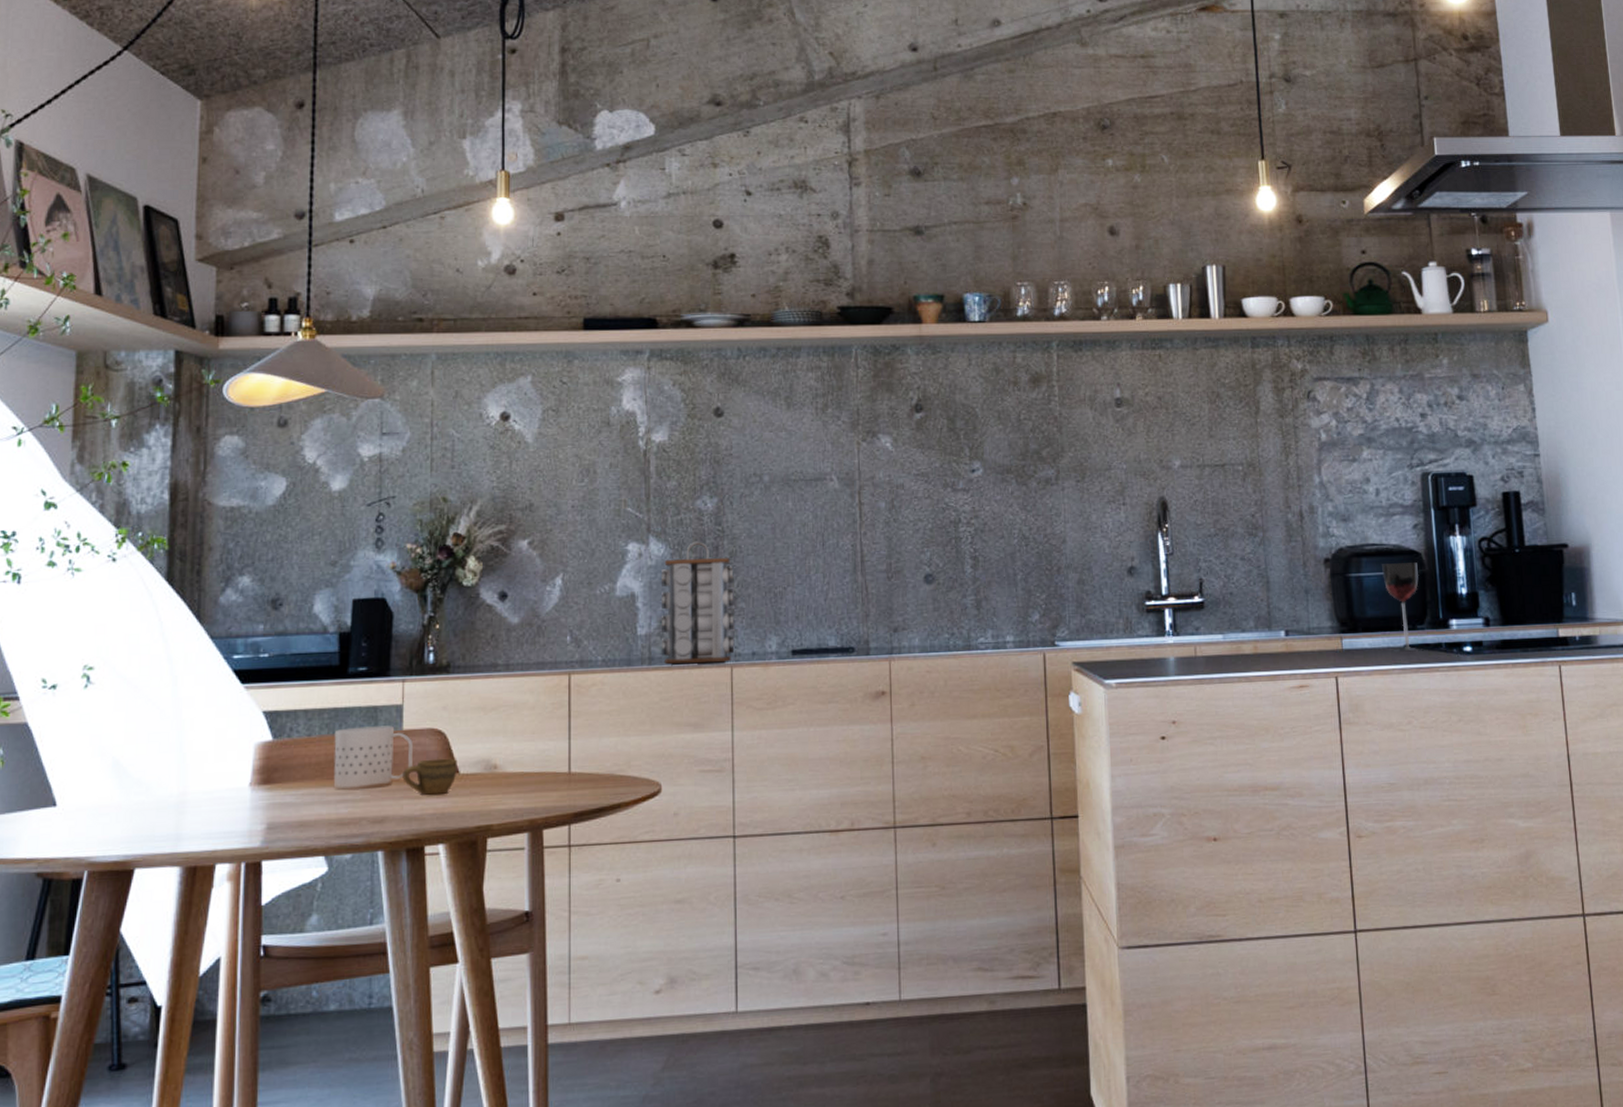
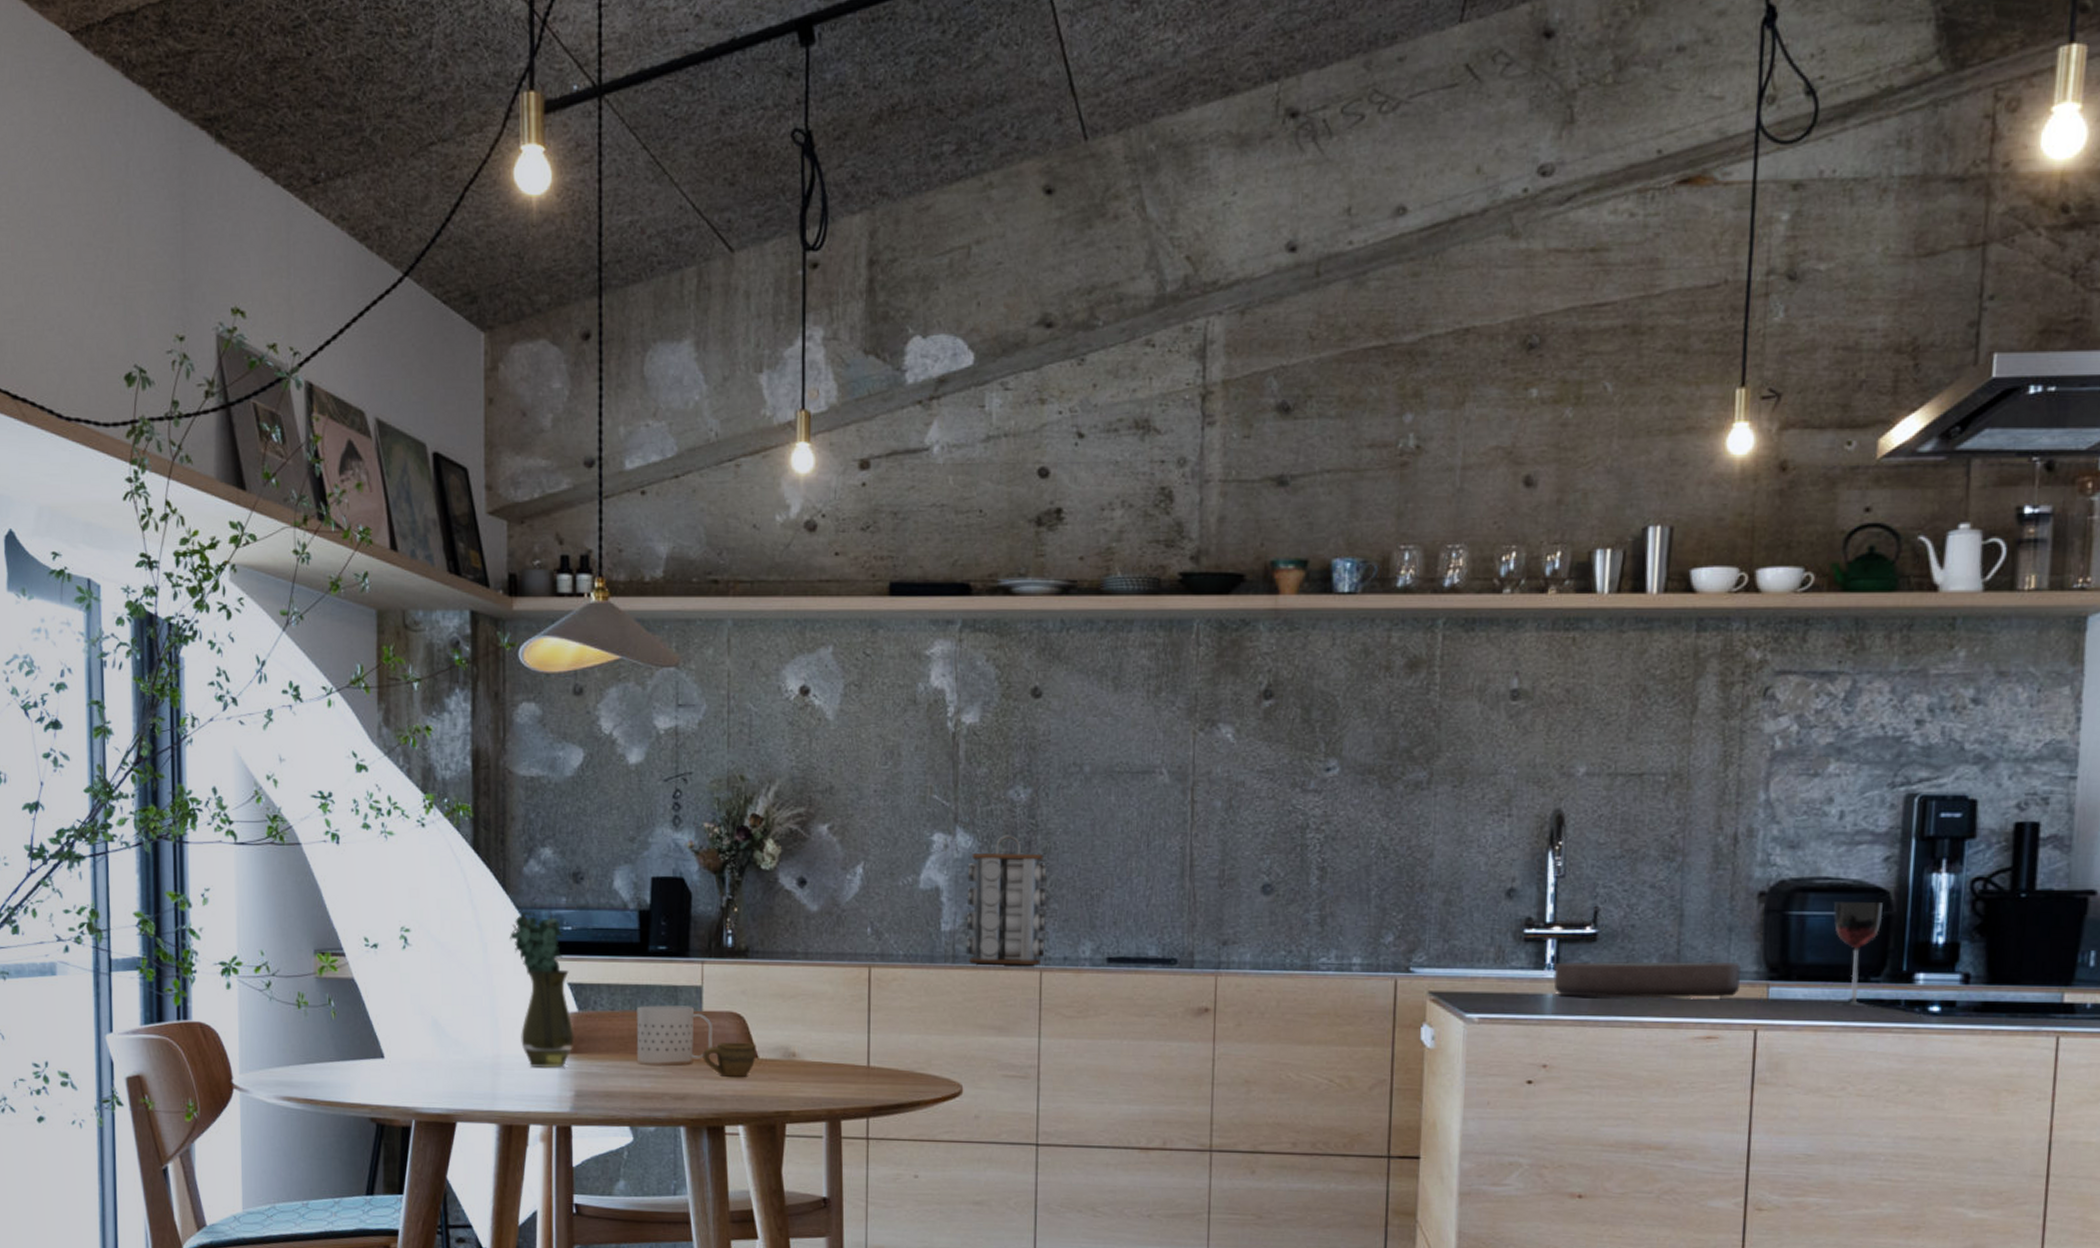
vase: none [202,637,268,802] -> present [510,907,574,1068]
bowl: none [1173,619,1321,659] -> present [1553,961,1742,999]

